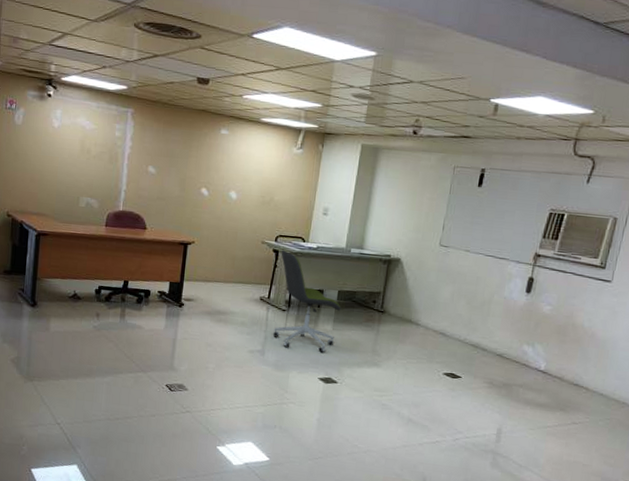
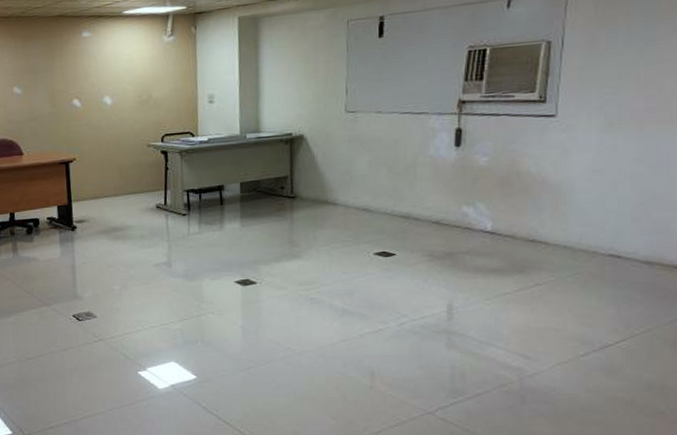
office chair: present [272,250,341,353] -> none [170,149,246,255]

